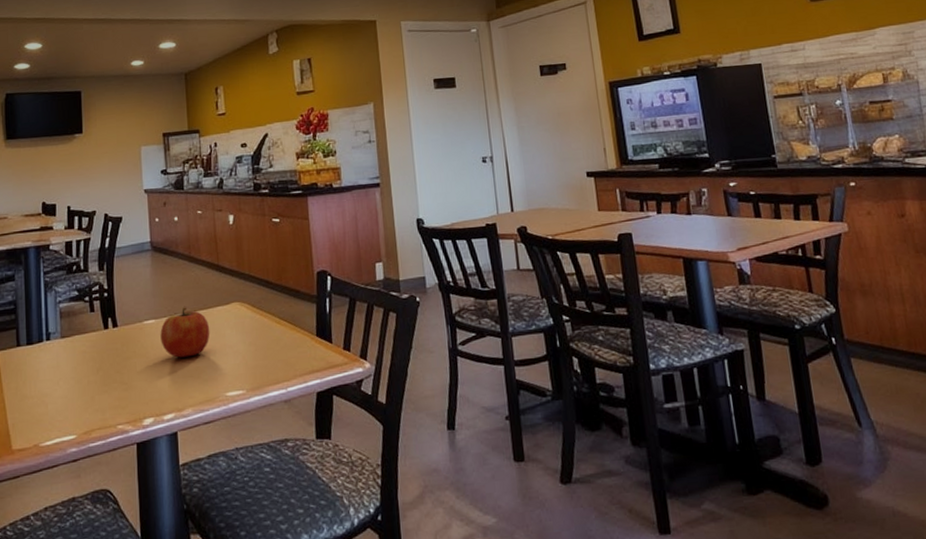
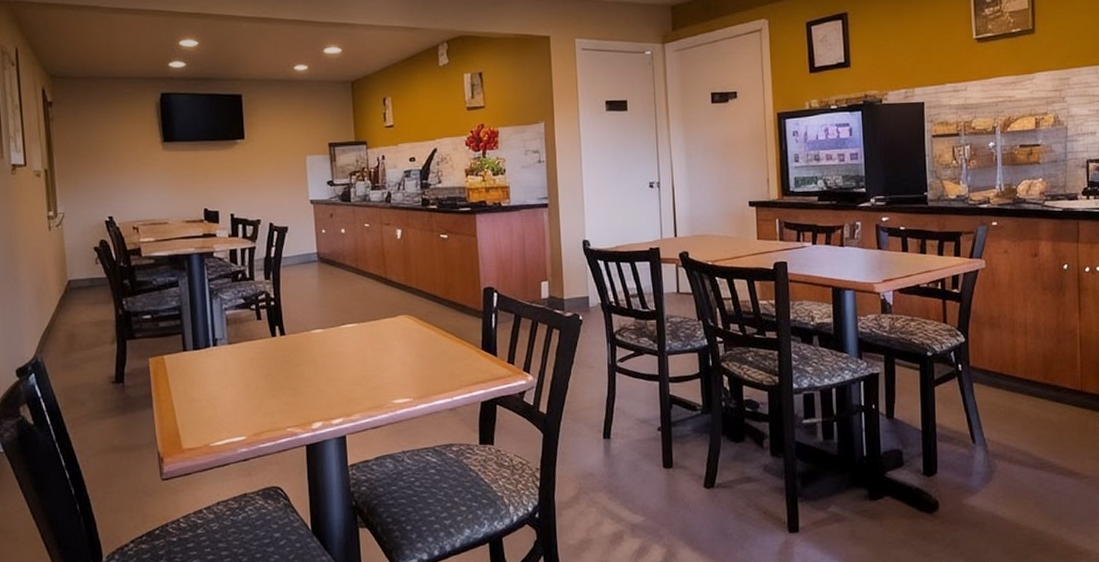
fruit: present [160,307,210,358] -> none [328,318,378,366]

